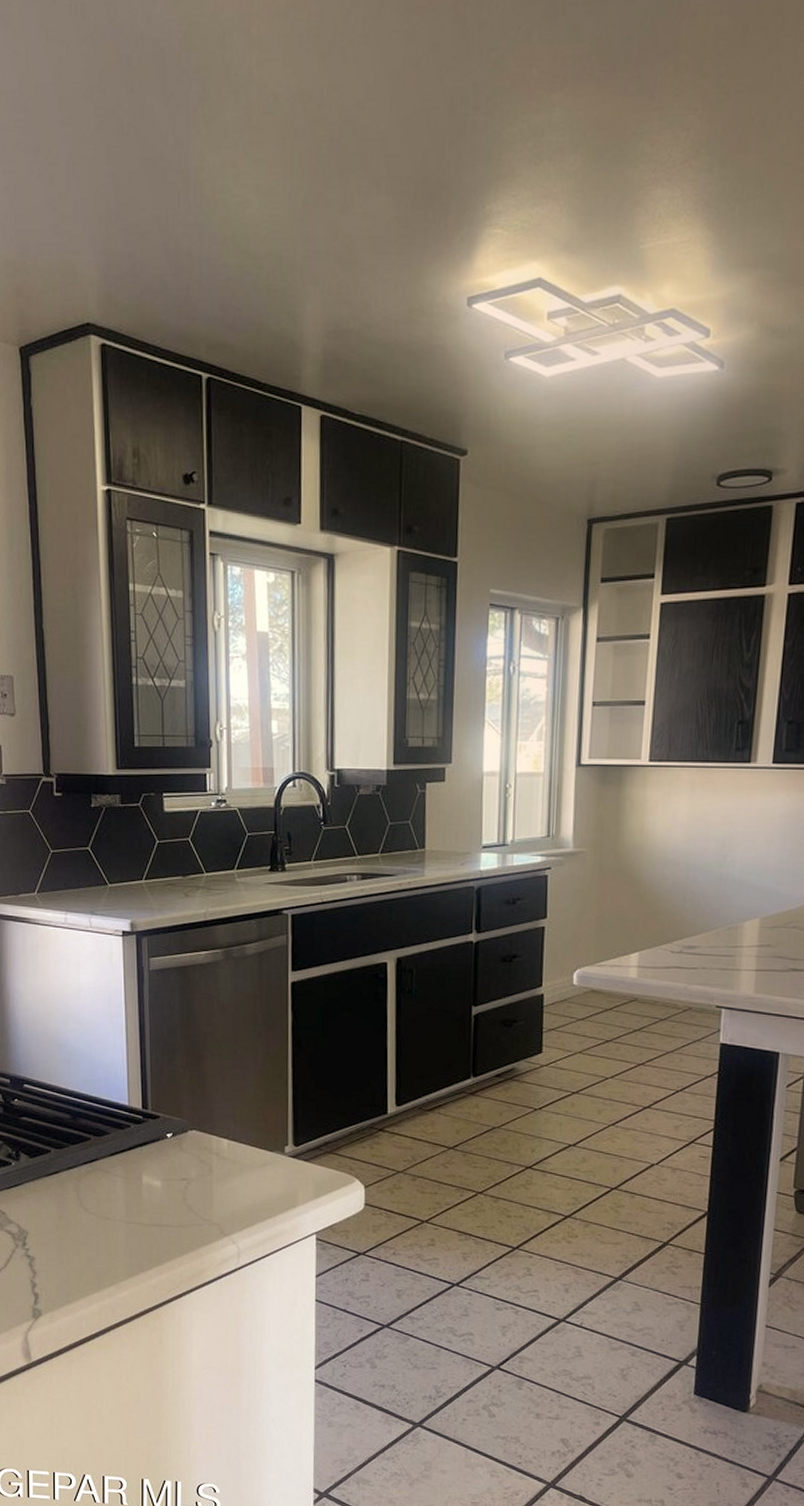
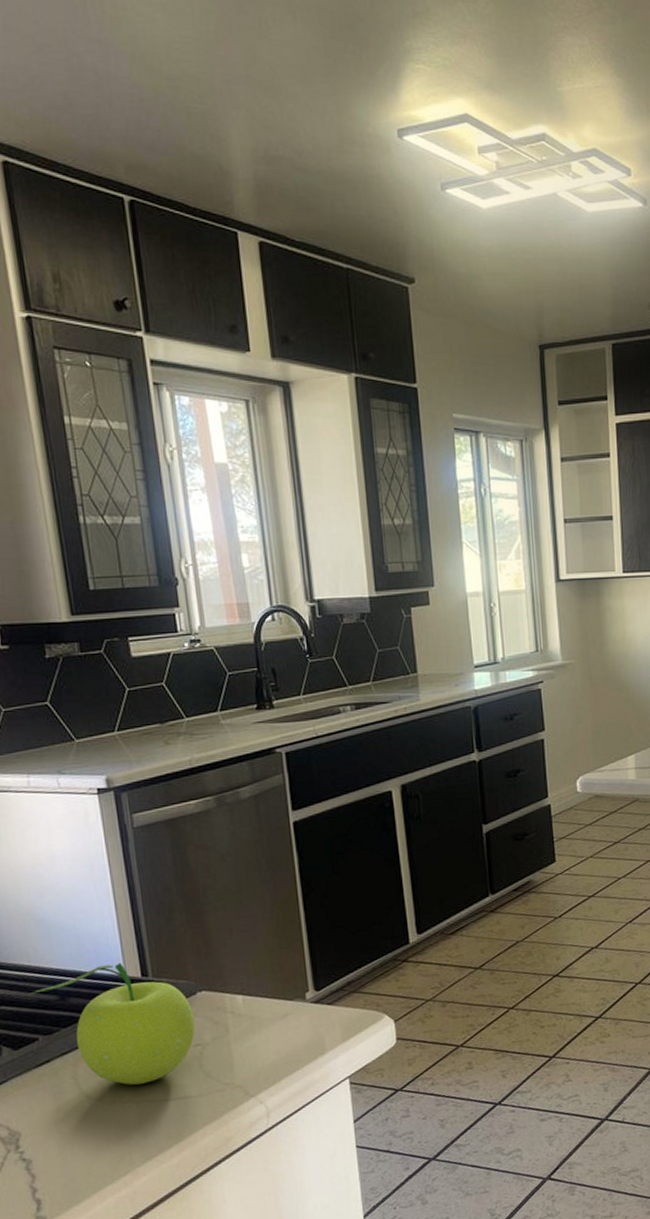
fruit: none [46,1093,184,1207] -> present [28,962,196,1085]

